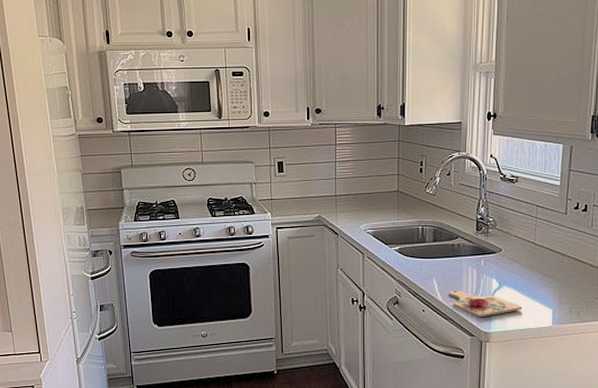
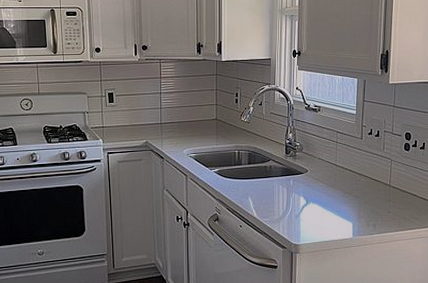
cutting board: present [449,290,523,318] -> none [263,207,327,231]

